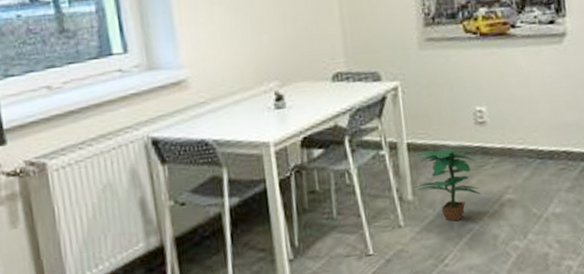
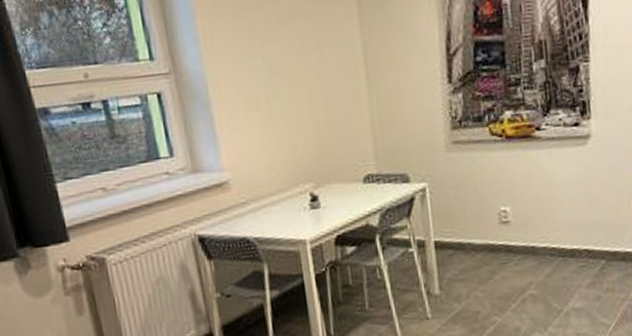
potted plant: present [413,148,481,222] -> none [439,246,505,315]

